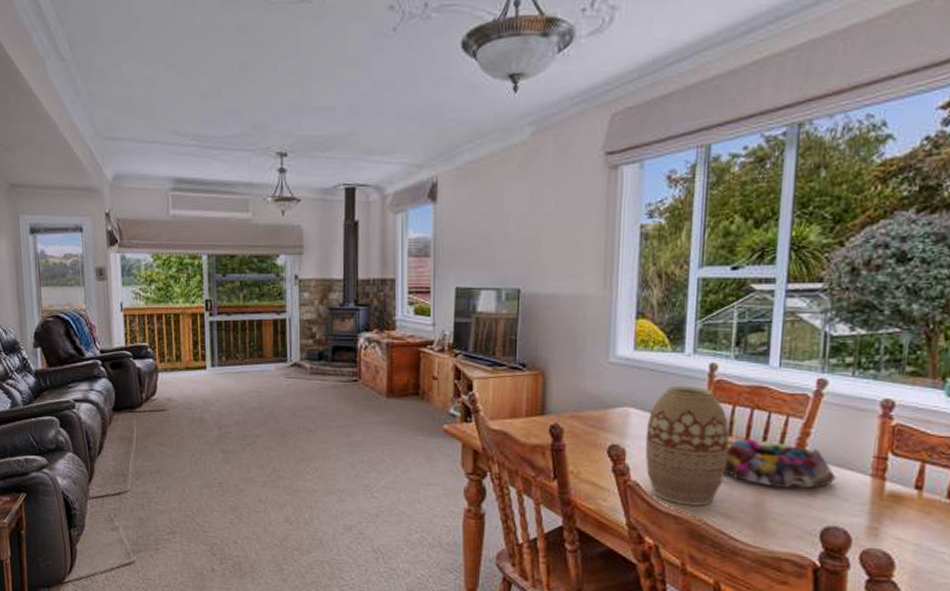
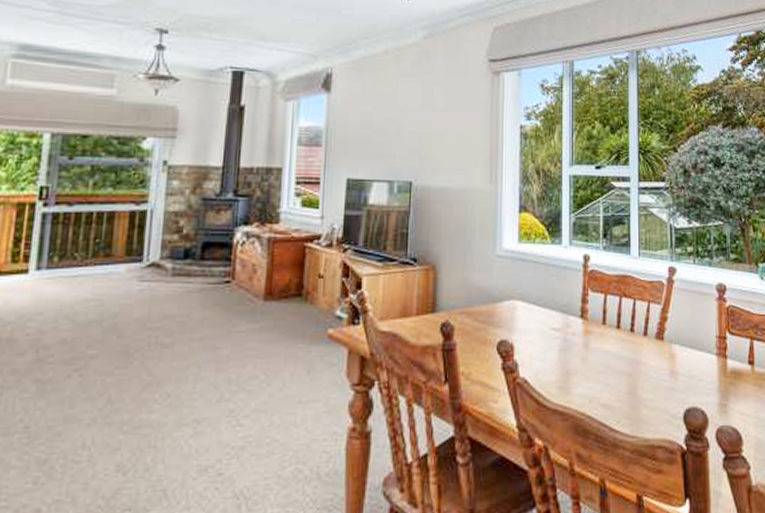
vase: present [645,386,730,506] -> none [531,277,604,400]
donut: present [724,438,837,489] -> none [601,326,691,373]

